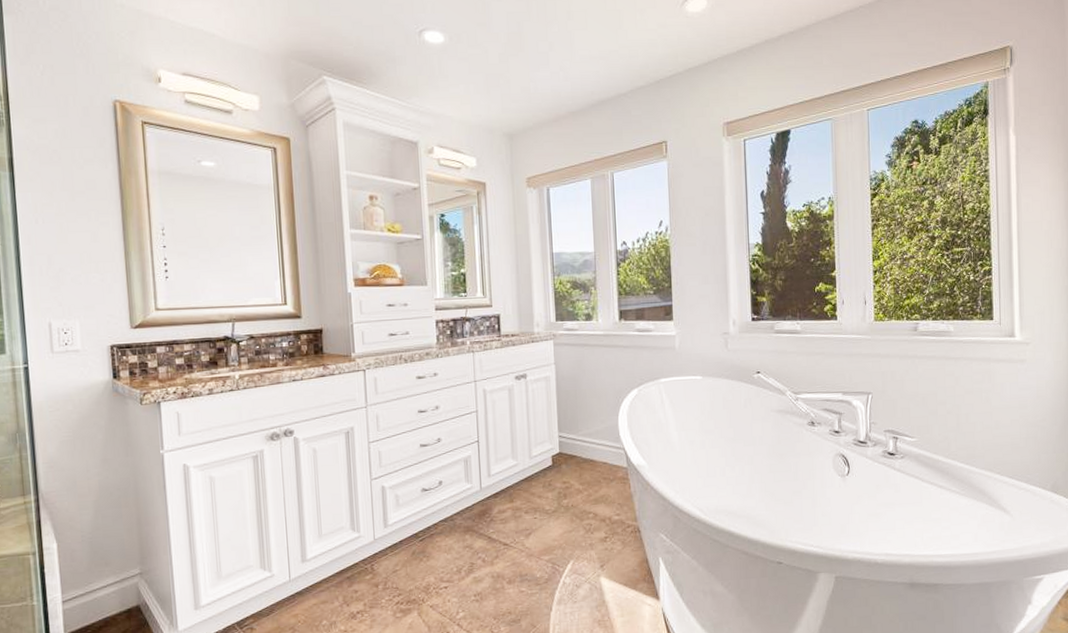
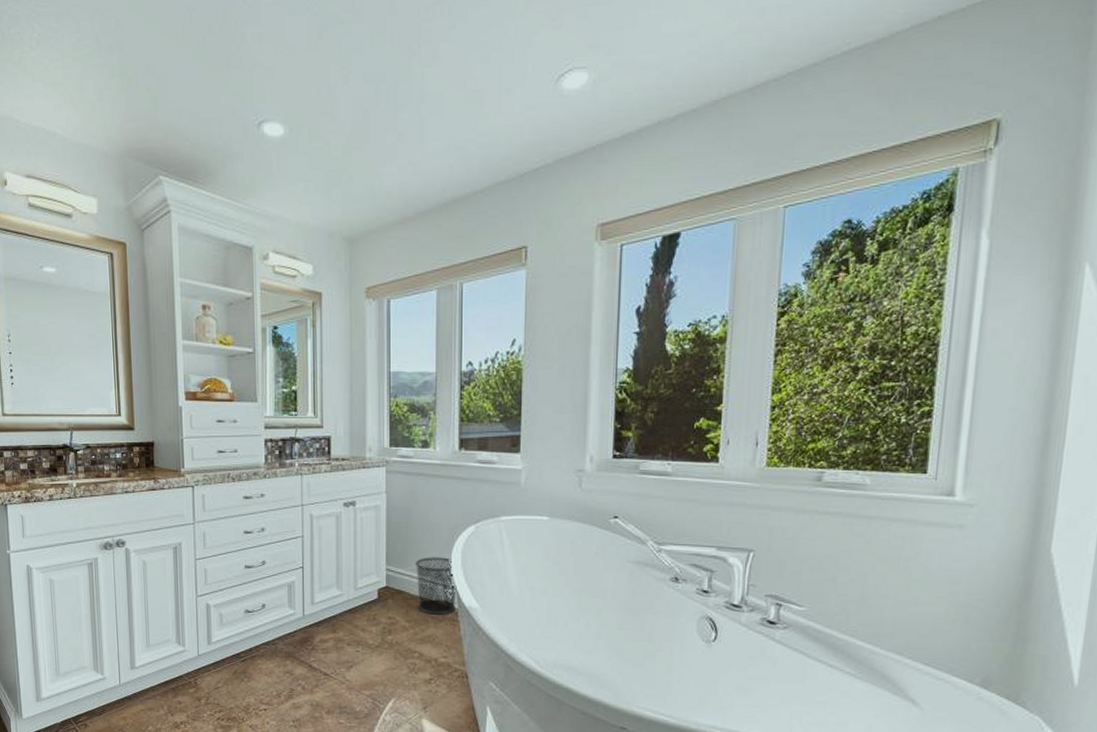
waste bin: none [585,420,625,475] -> present [415,557,457,615]

